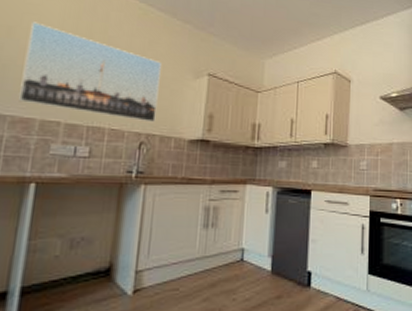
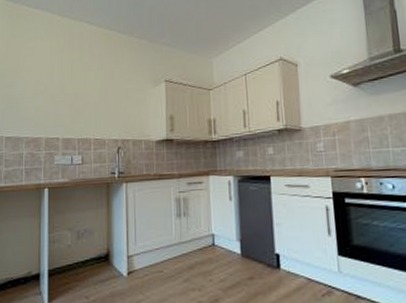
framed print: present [19,21,161,123] -> none [29,61,128,130]

